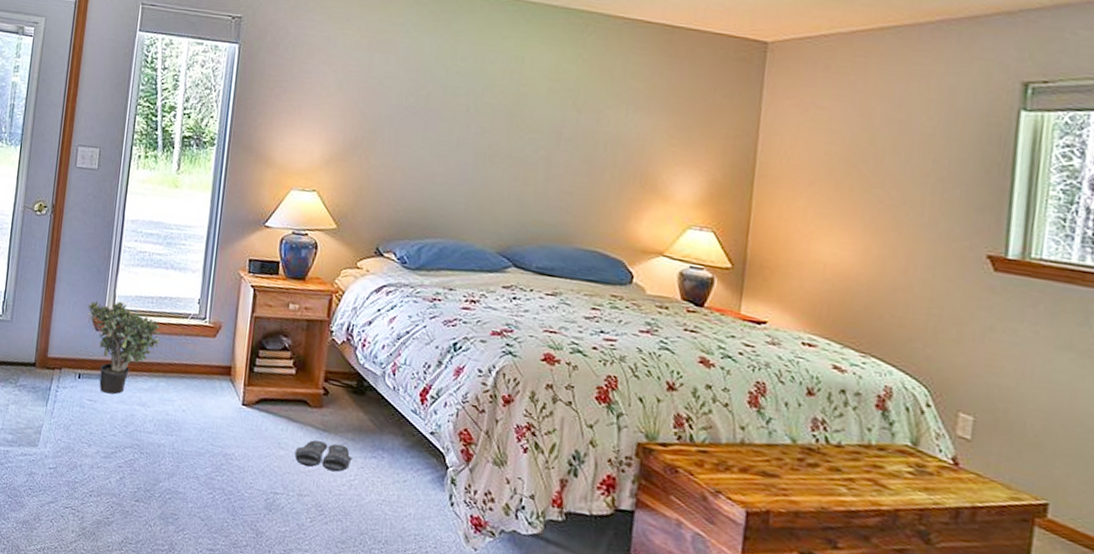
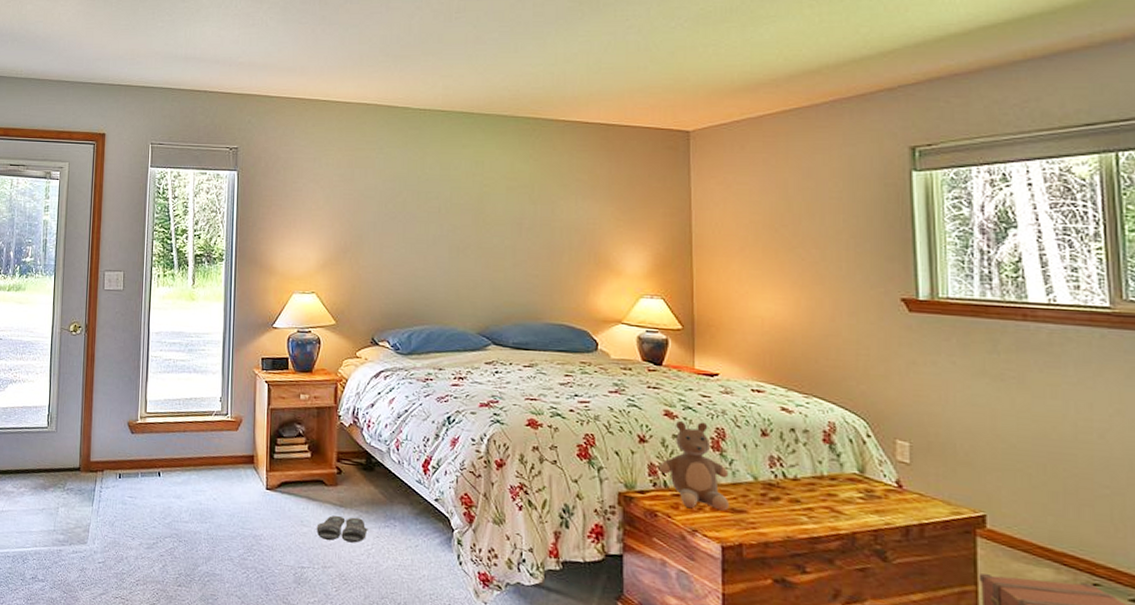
potted plant: present [87,300,161,394] -> none [122,405,189,490]
teddy bear: none [685,369,765,474] -> present [658,420,729,511]

